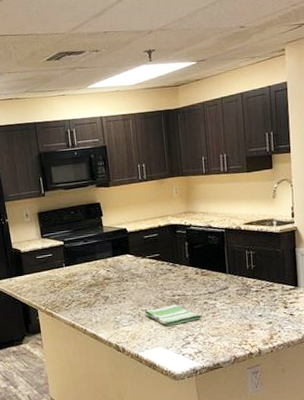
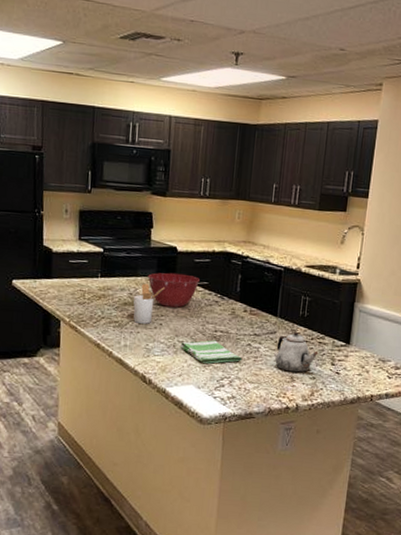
utensil holder: none [96,264,122,301] -> present [133,283,164,324]
mixing bowl: none [105,250,152,282] -> present [147,273,200,308]
teapot: none [231,284,271,321] -> present [275,332,319,373]

